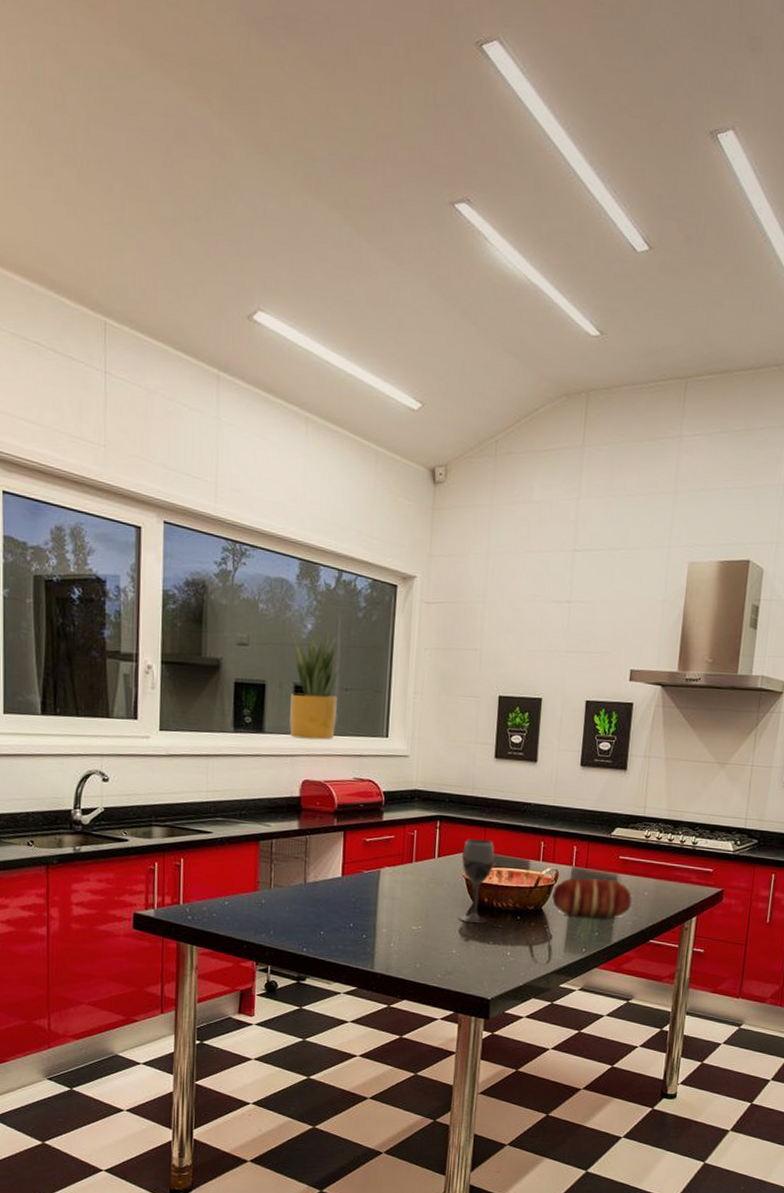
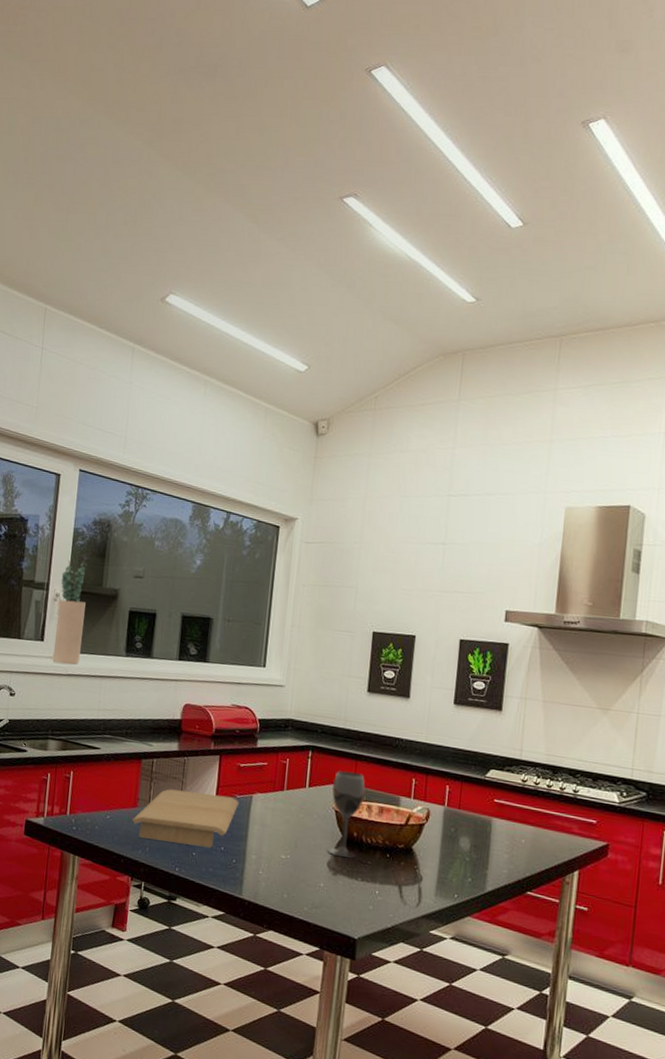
vase: none [149,627,183,745] -> present [52,560,88,666]
cutting board: none [253,869,367,926] -> present [132,789,240,848]
planter: present [289,630,343,740] -> none [175,566,227,667]
bread loaf: present [551,877,633,918] -> none [422,818,508,864]

